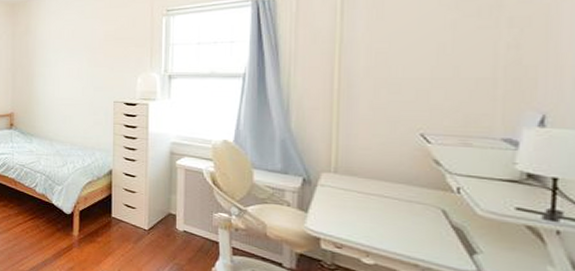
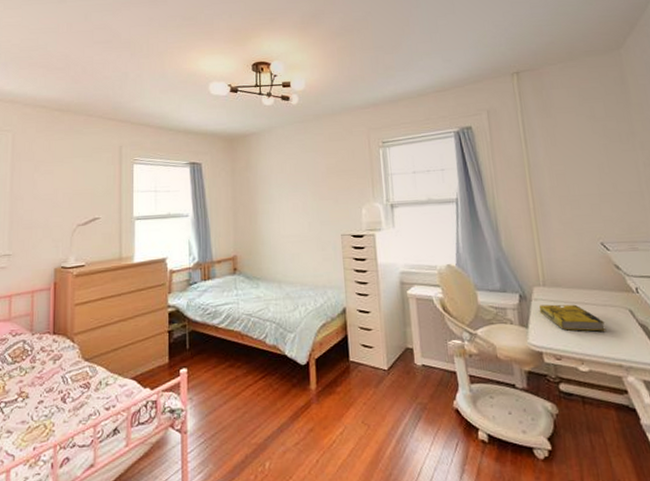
book: none [324,192,406,228] -> present [539,304,607,332]

